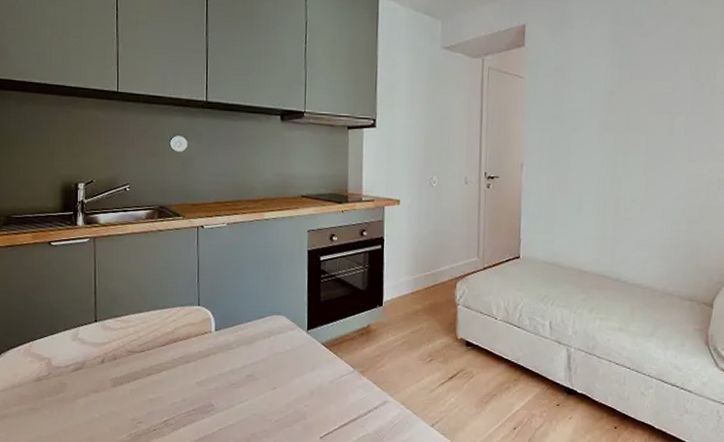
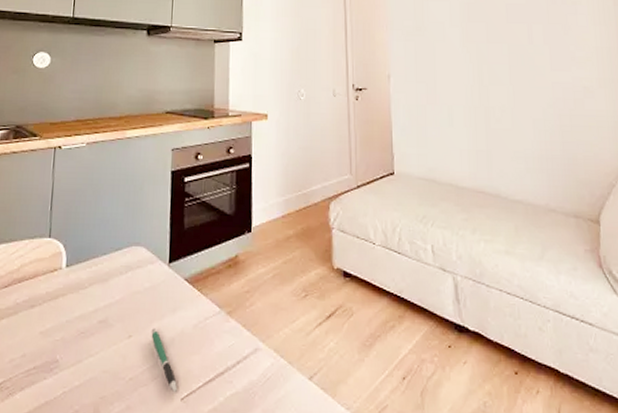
pen: none [293,382,316,433] -> present [151,328,177,393]

